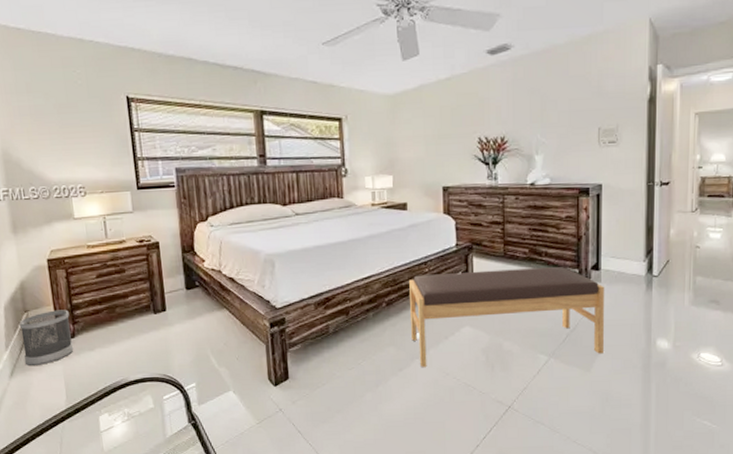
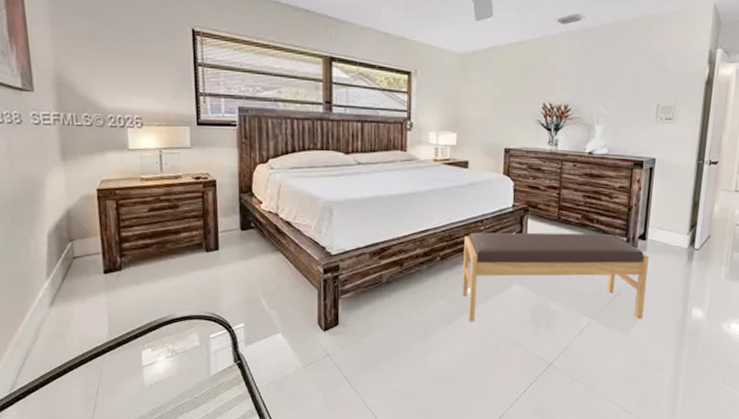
wastebasket: present [20,310,74,366] -> none [63,241,120,297]

